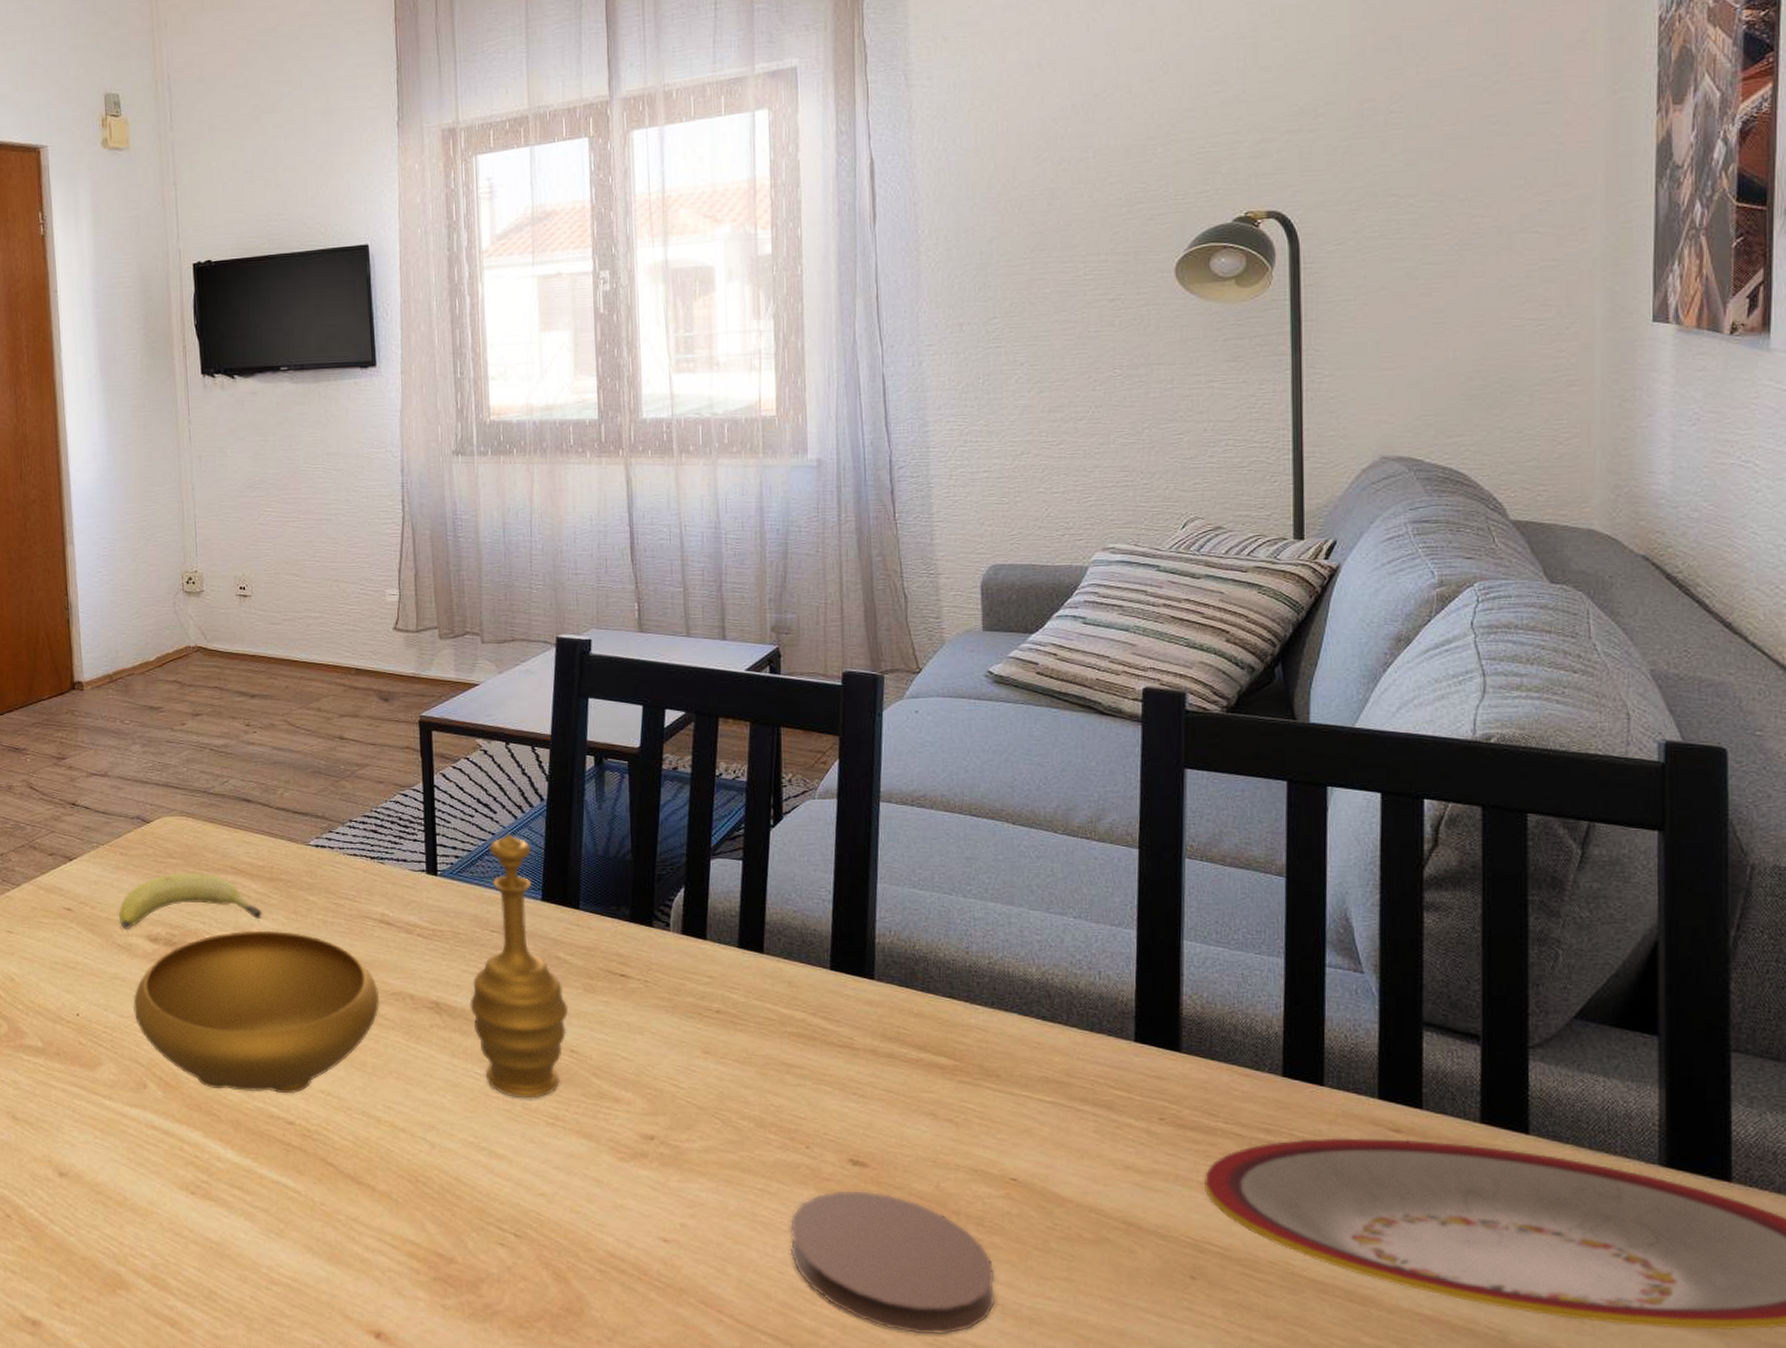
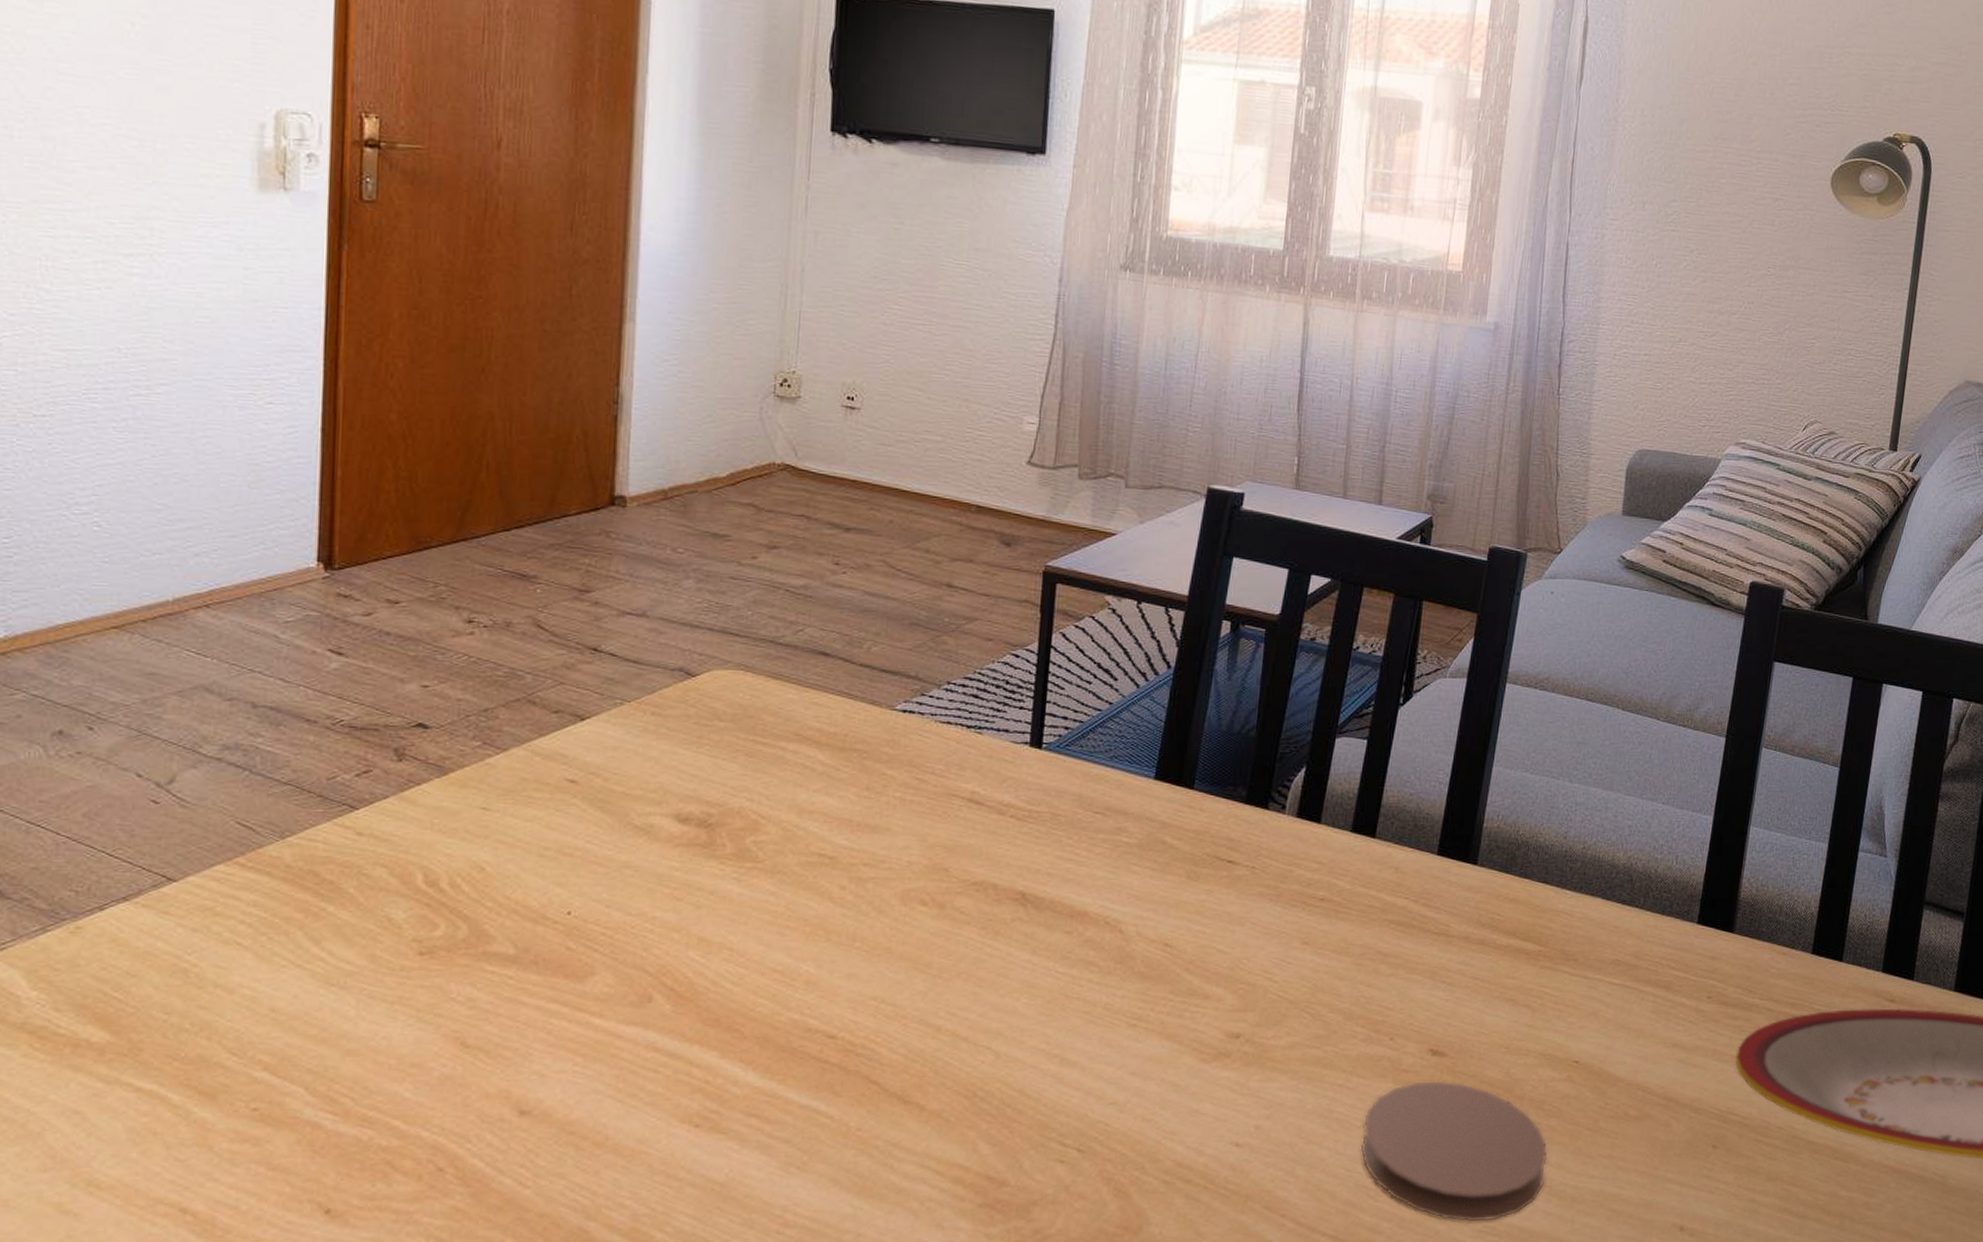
fruit: present [119,872,262,930] -> none [640,738,827,808]
decorative bowl: present [133,833,569,1099] -> none [646,703,1169,1003]

